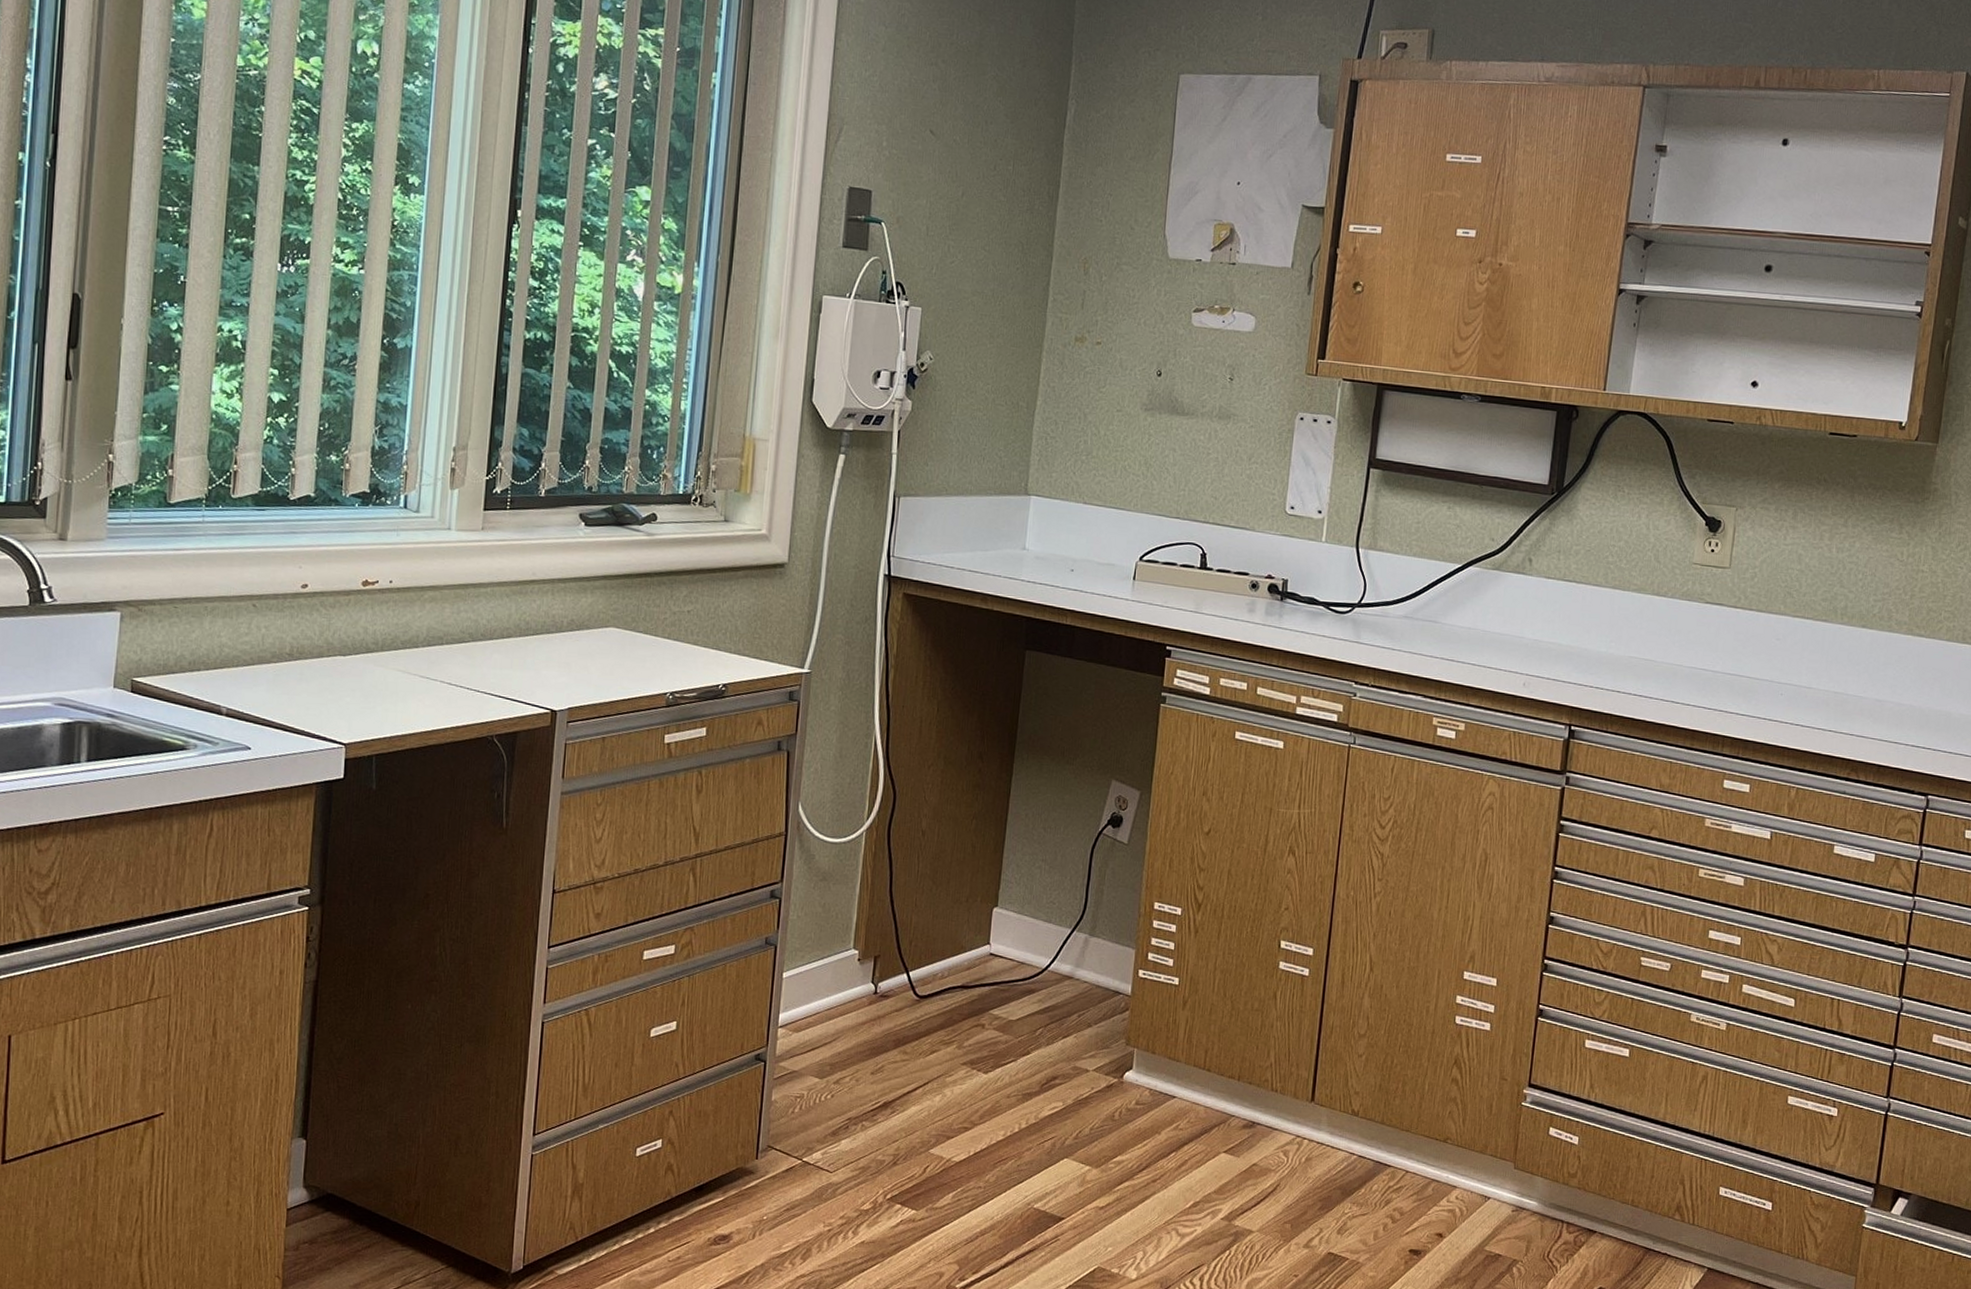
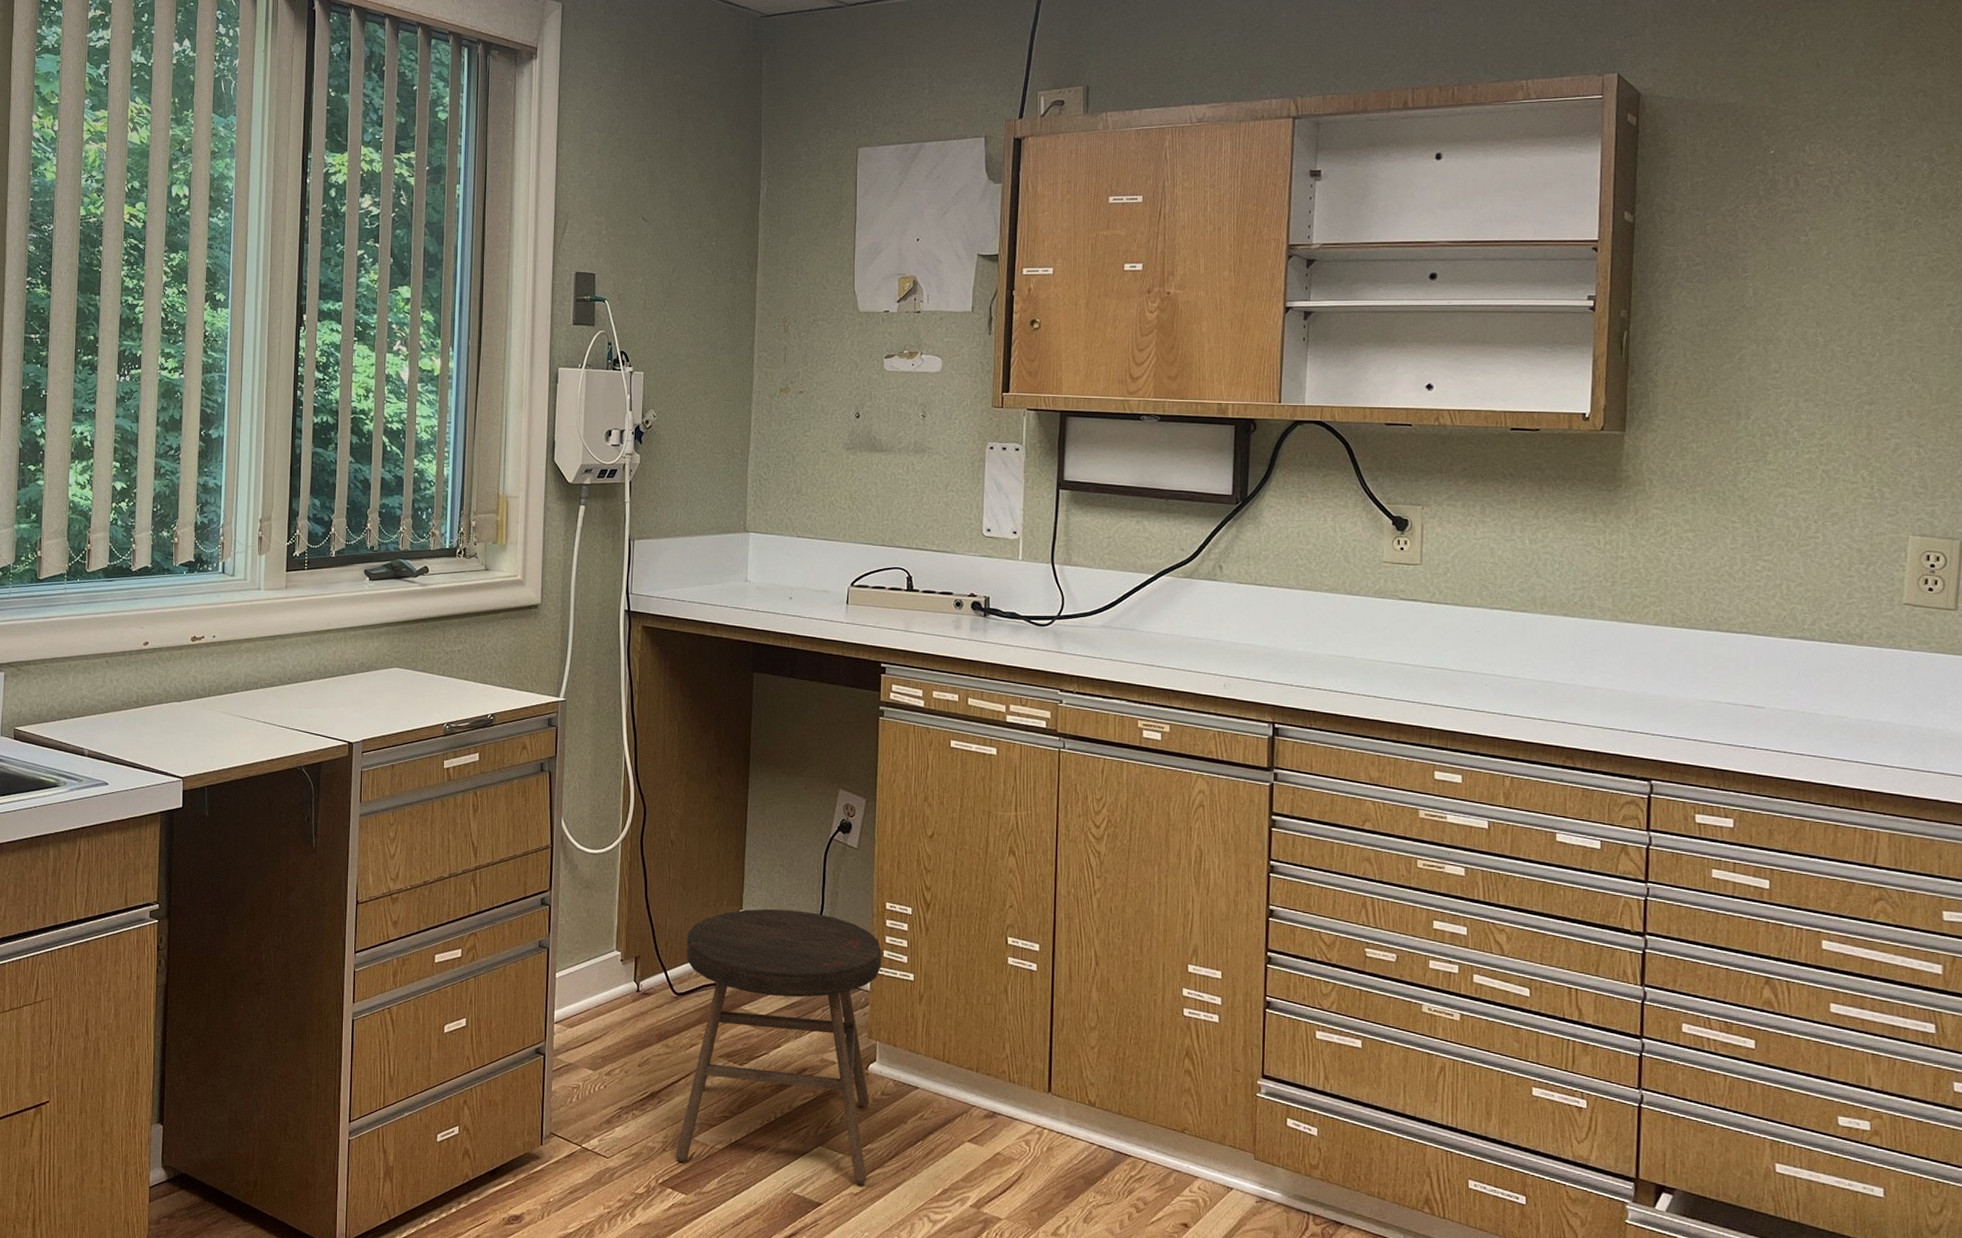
stool: none [907,906,1146,1197] -> present [675,909,882,1184]

